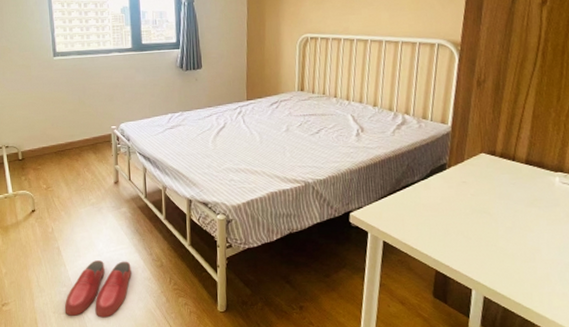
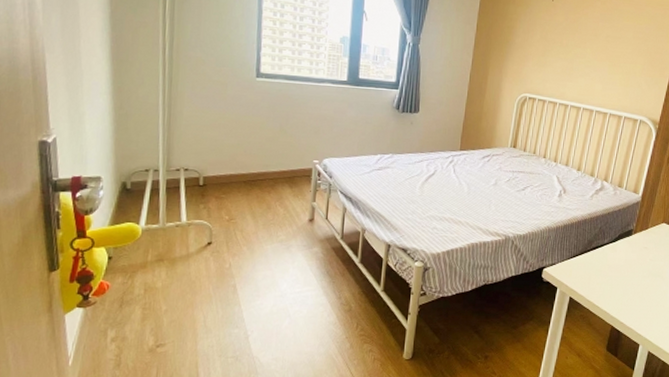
slippers: present [64,260,132,318] -> none [233,301,316,363]

